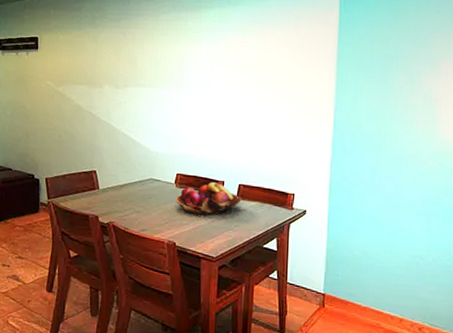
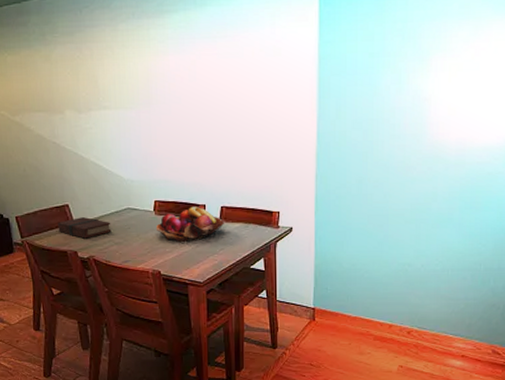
book: none [83,184,134,205] -> present [58,217,112,239]

